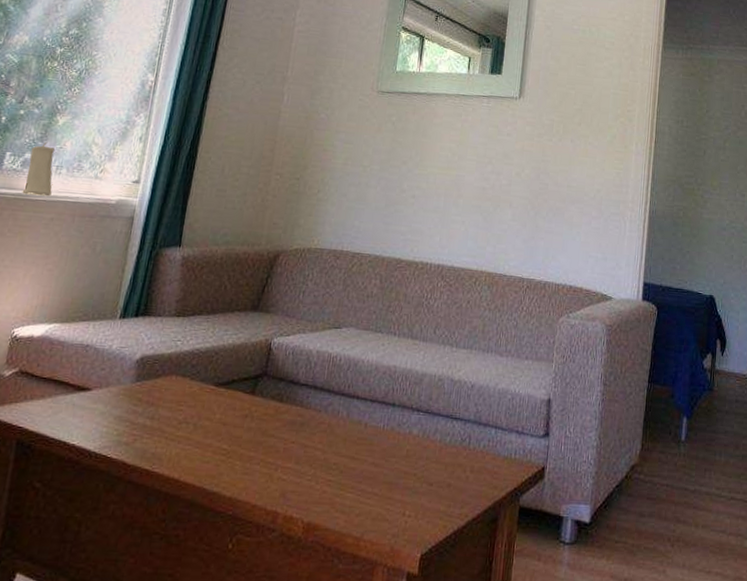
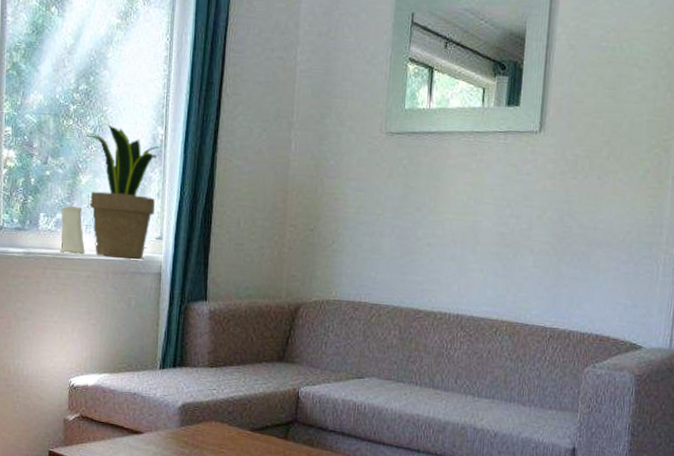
potted plant: none [61,69,149,203] -> present [85,124,160,259]

